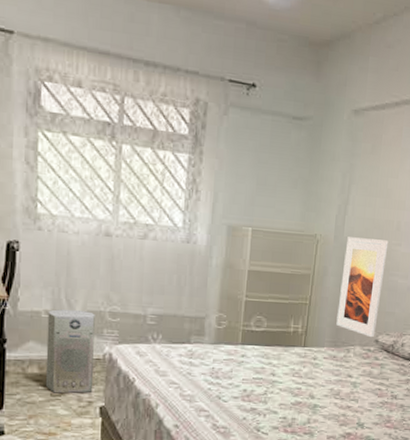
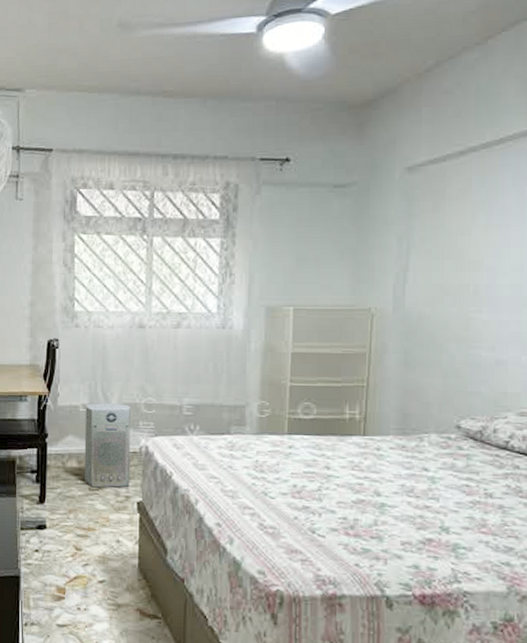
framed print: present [336,237,389,338] -> none [403,307,465,423]

